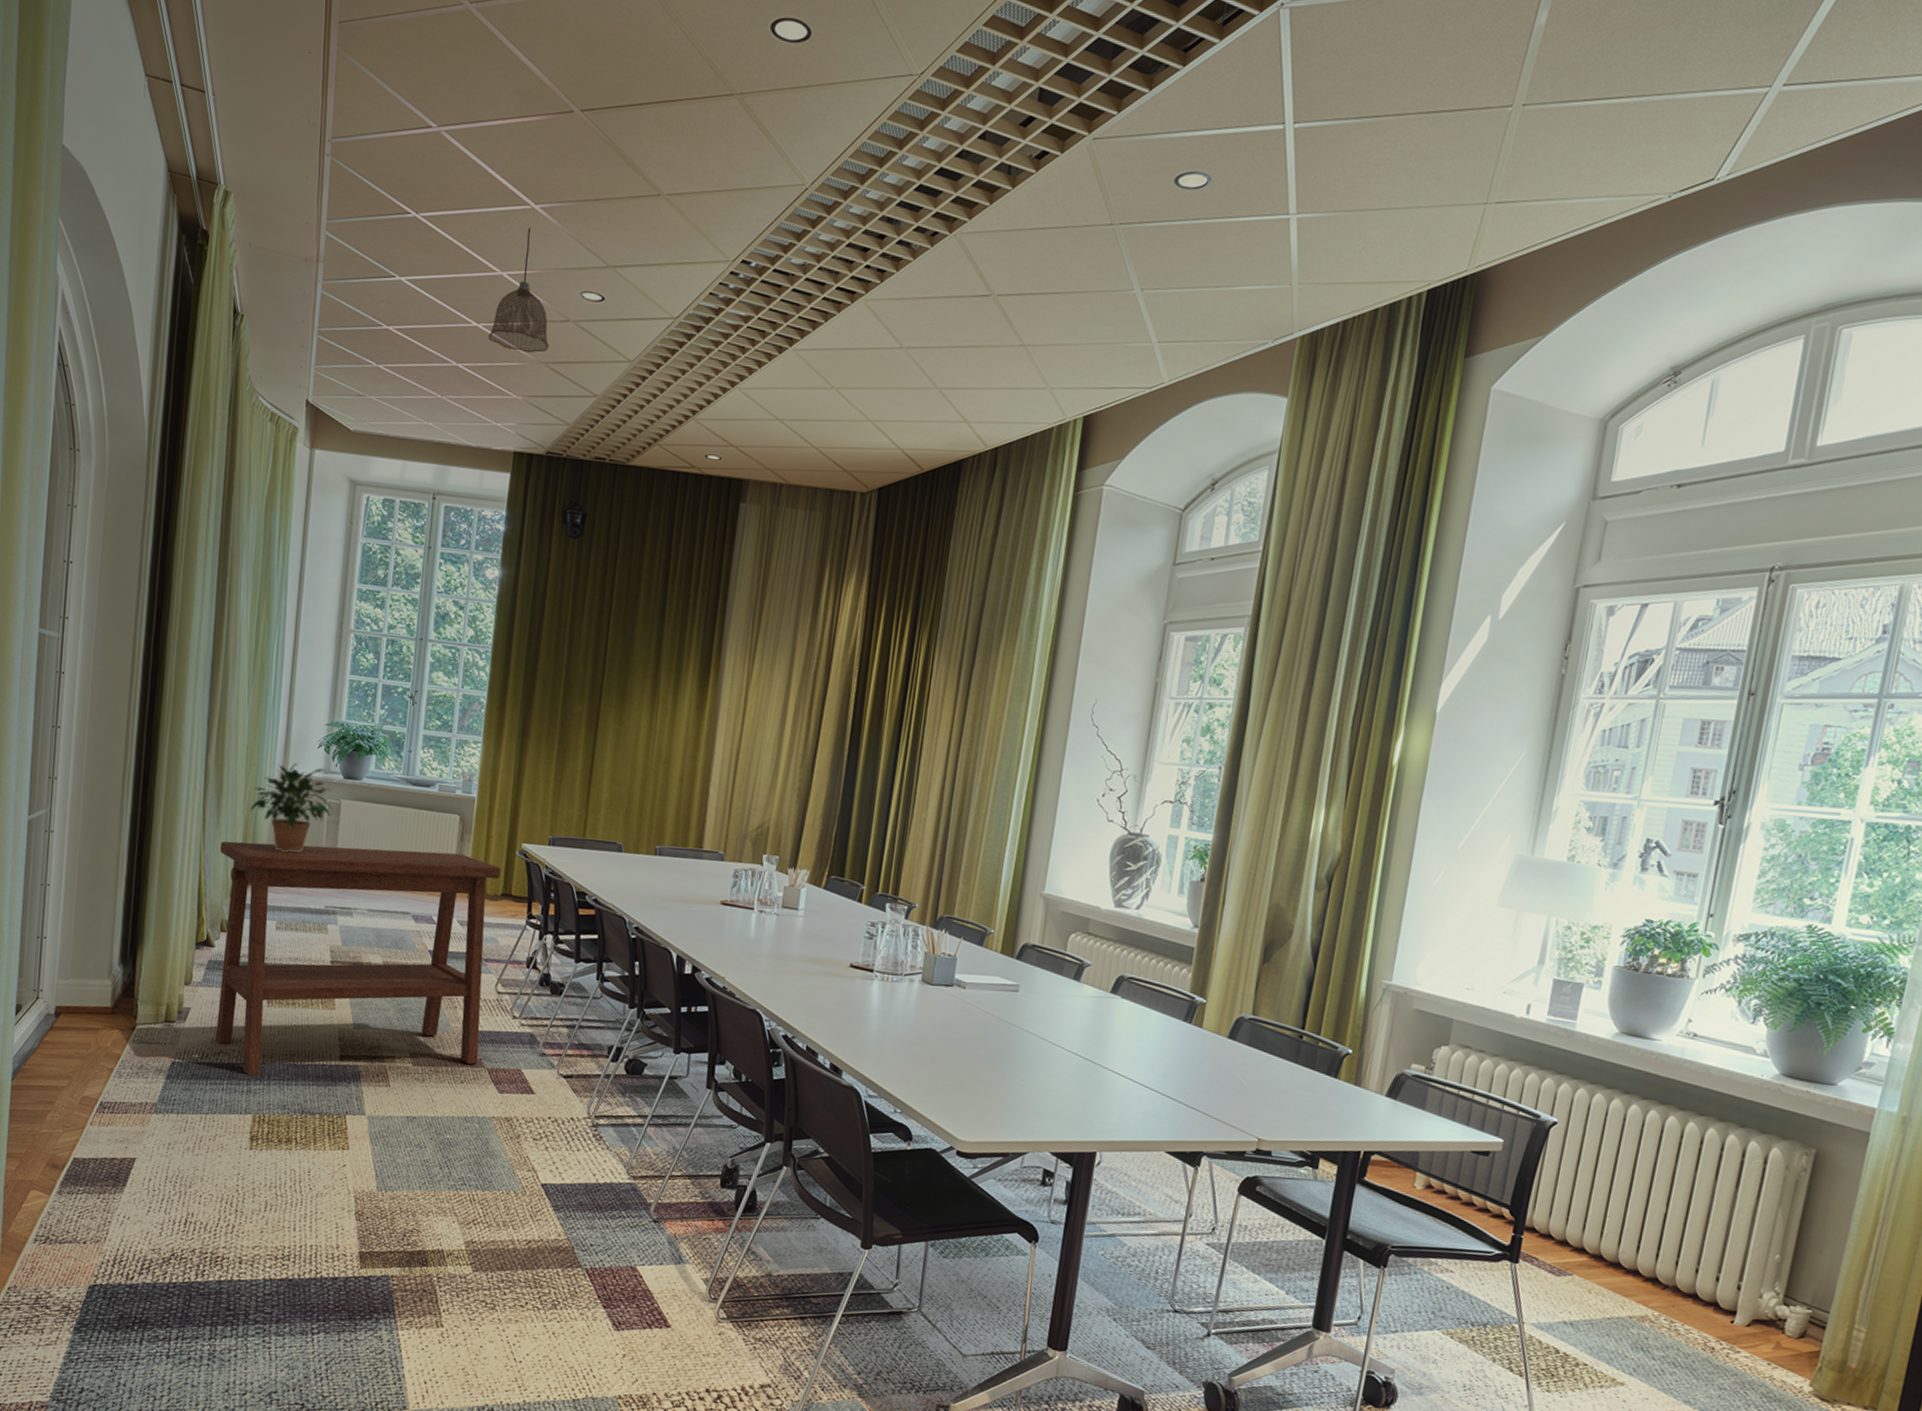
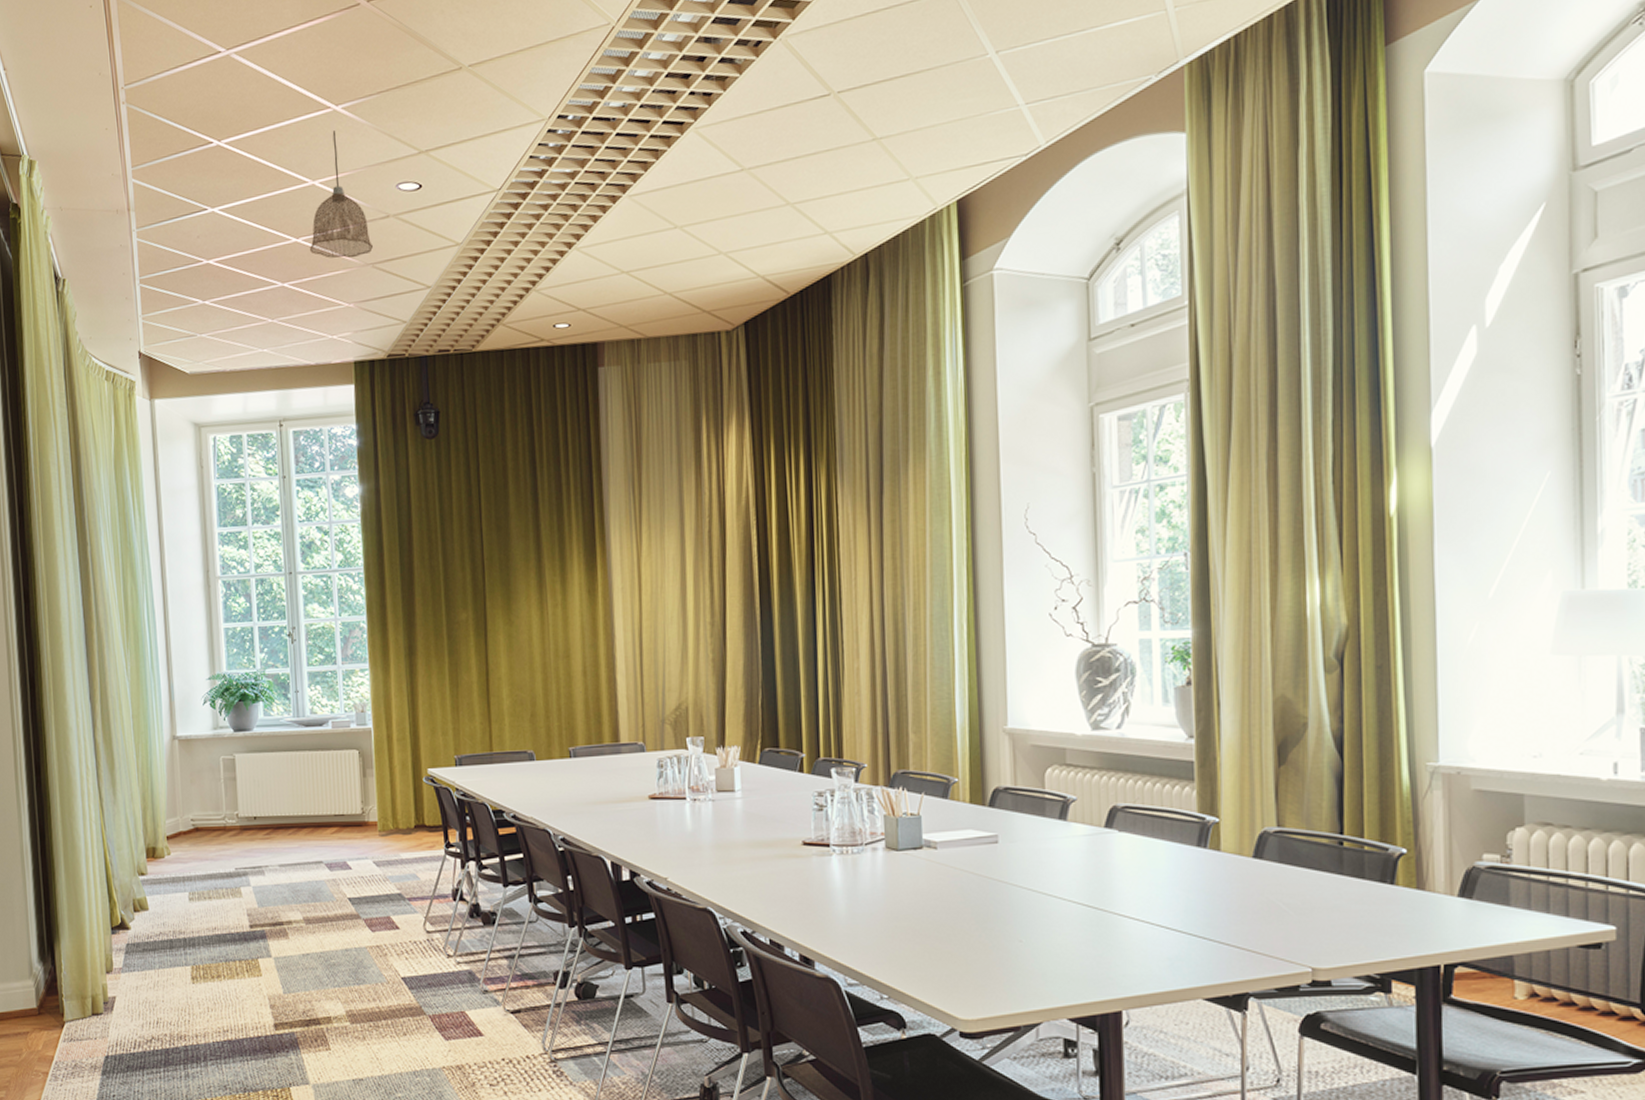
side table: present [216,841,501,1076] -> none [121,790,418,1059]
potted plant: present [250,763,334,853] -> none [145,724,229,818]

